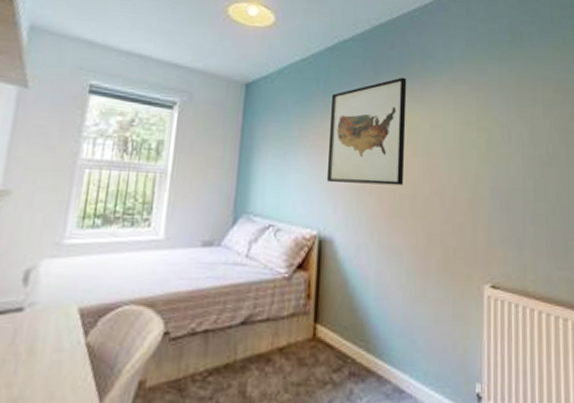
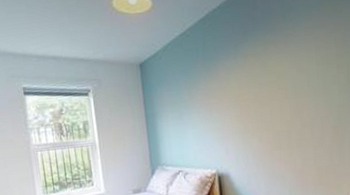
wall art: present [326,77,407,186] -> none [210,33,279,132]

